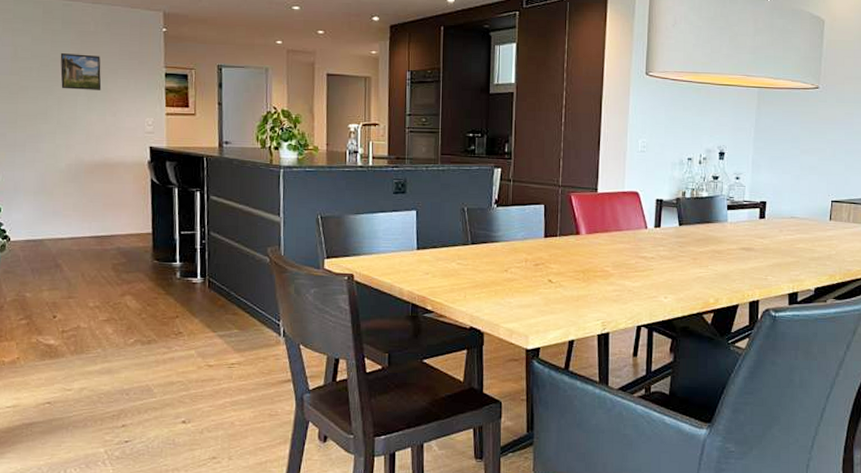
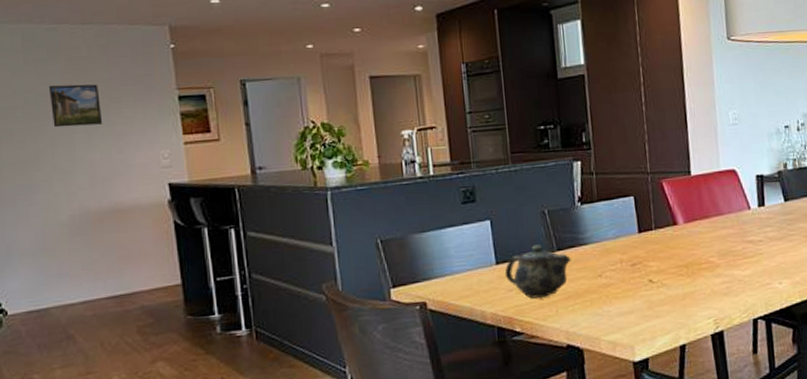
teapot: none [423,237,483,283] -> present [504,244,571,298]

